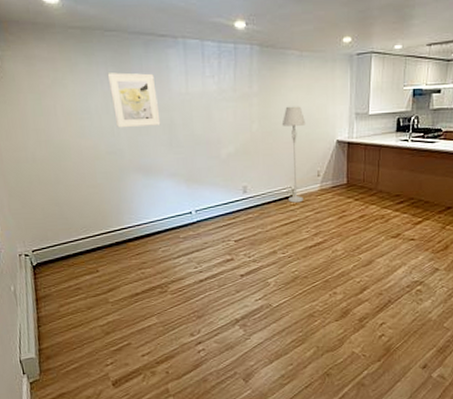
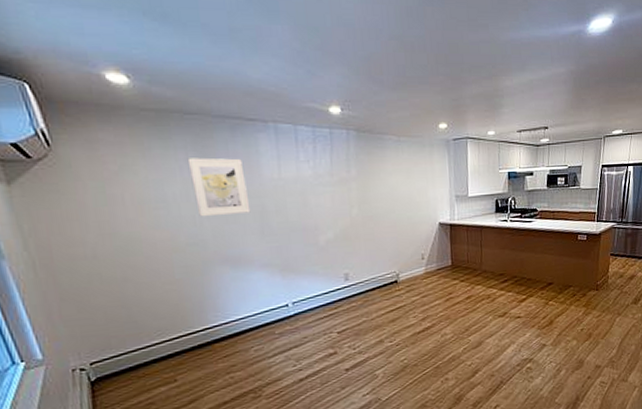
floor lamp: present [281,106,305,203] -> none [382,190,409,288]

